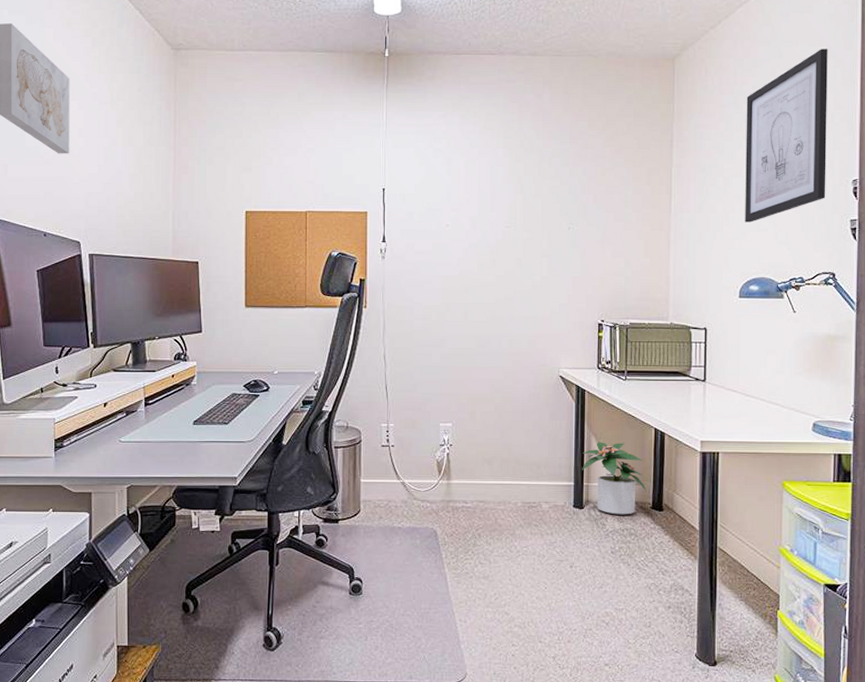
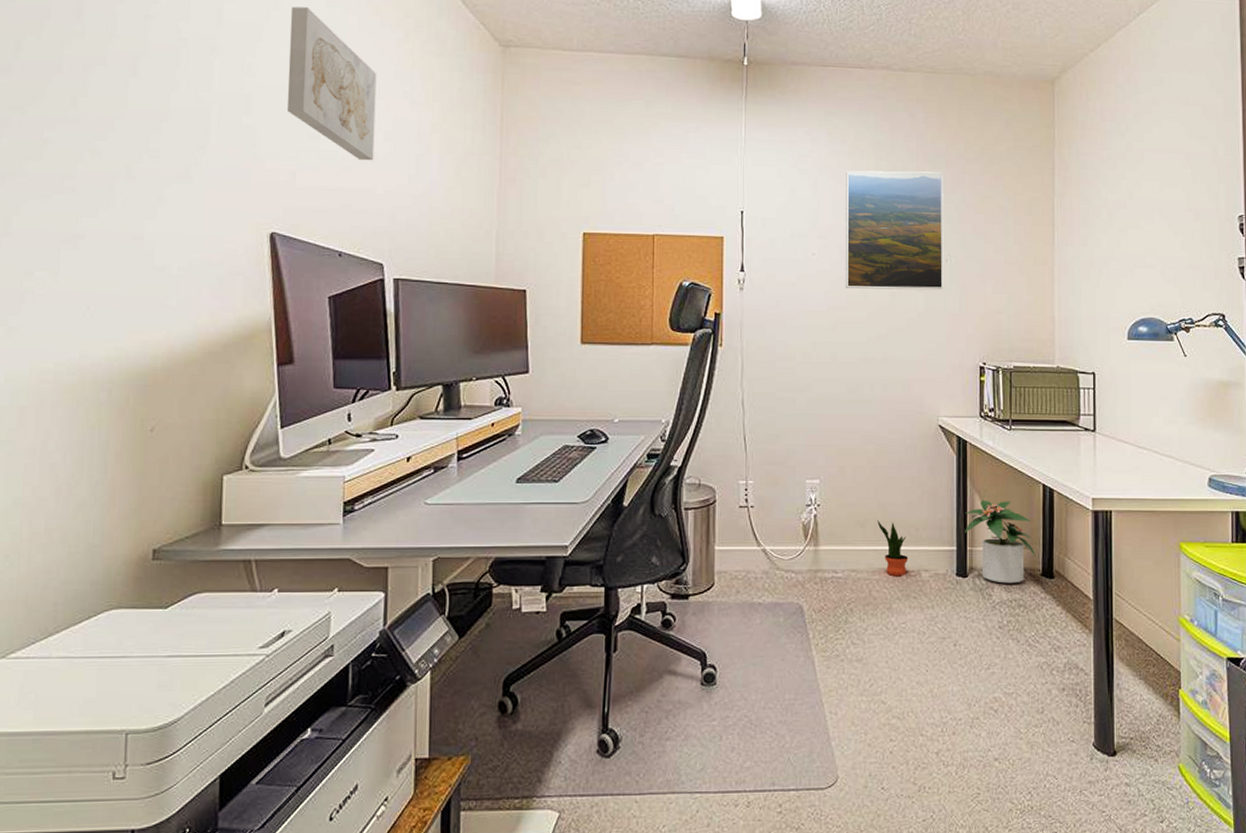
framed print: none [475,148,567,256] -> present [845,170,944,290]
potted plant: none [503,458,531,507] -> present [877,519,909,577]
wall art: present [745,49,828,223] -> none [1129,77,1213,259]

